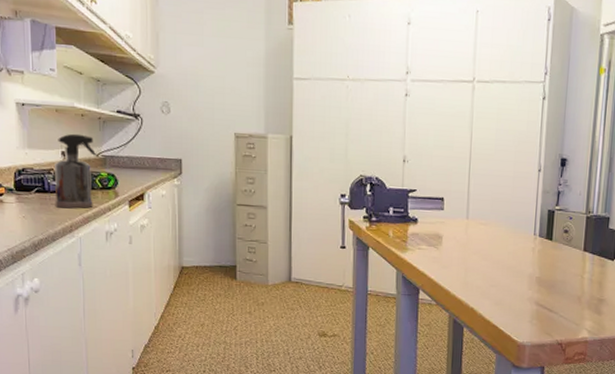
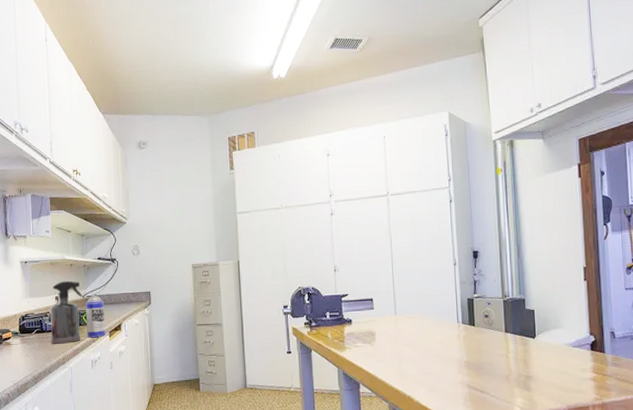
spray can: none [100,153,125,207] -> present [86,293,106,338]

